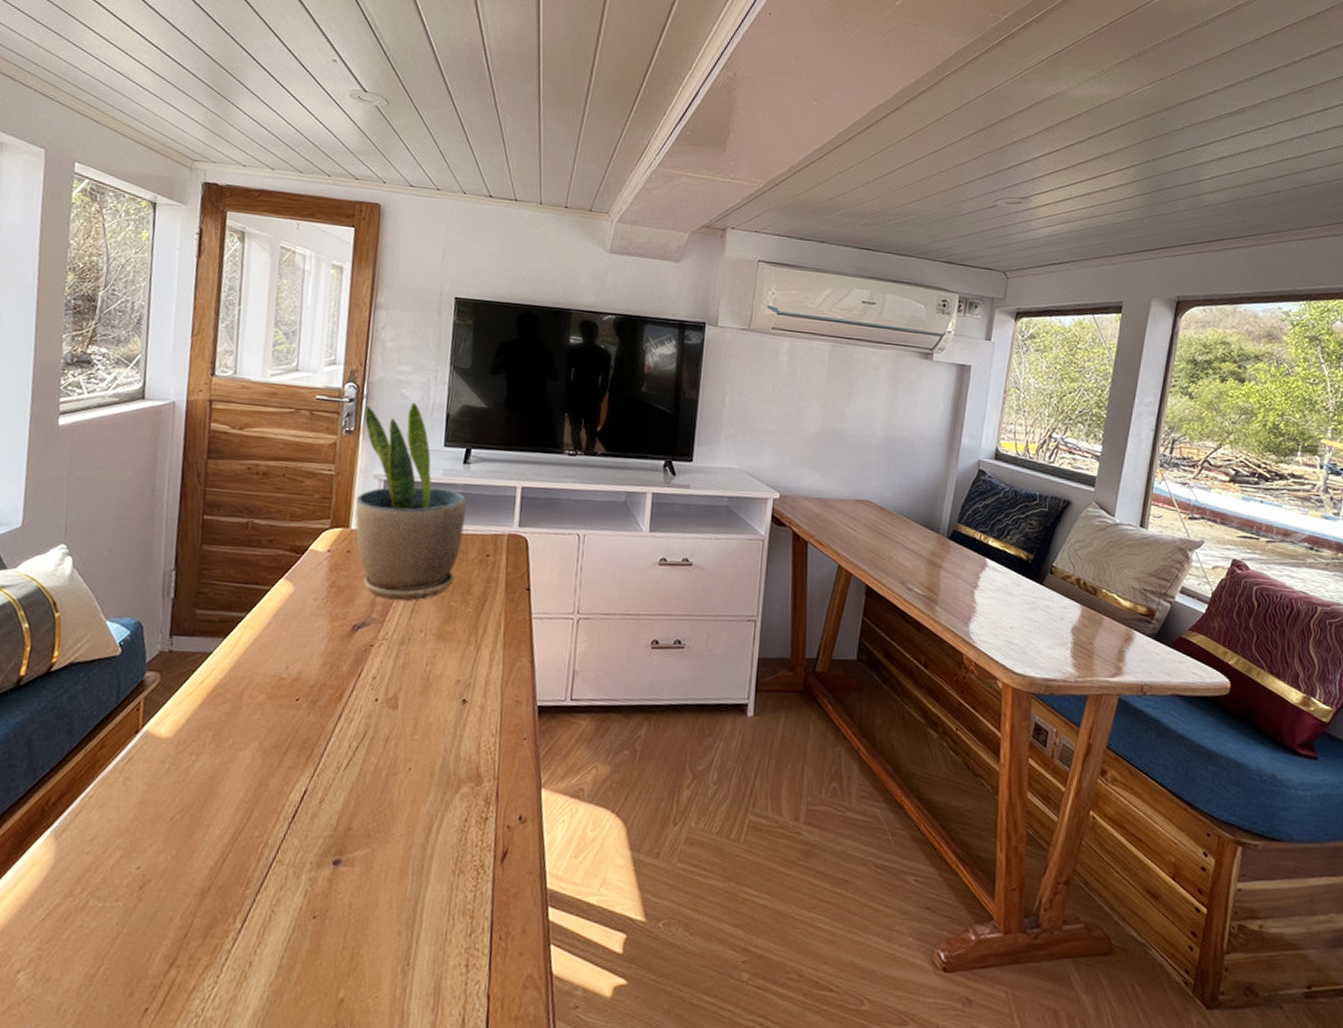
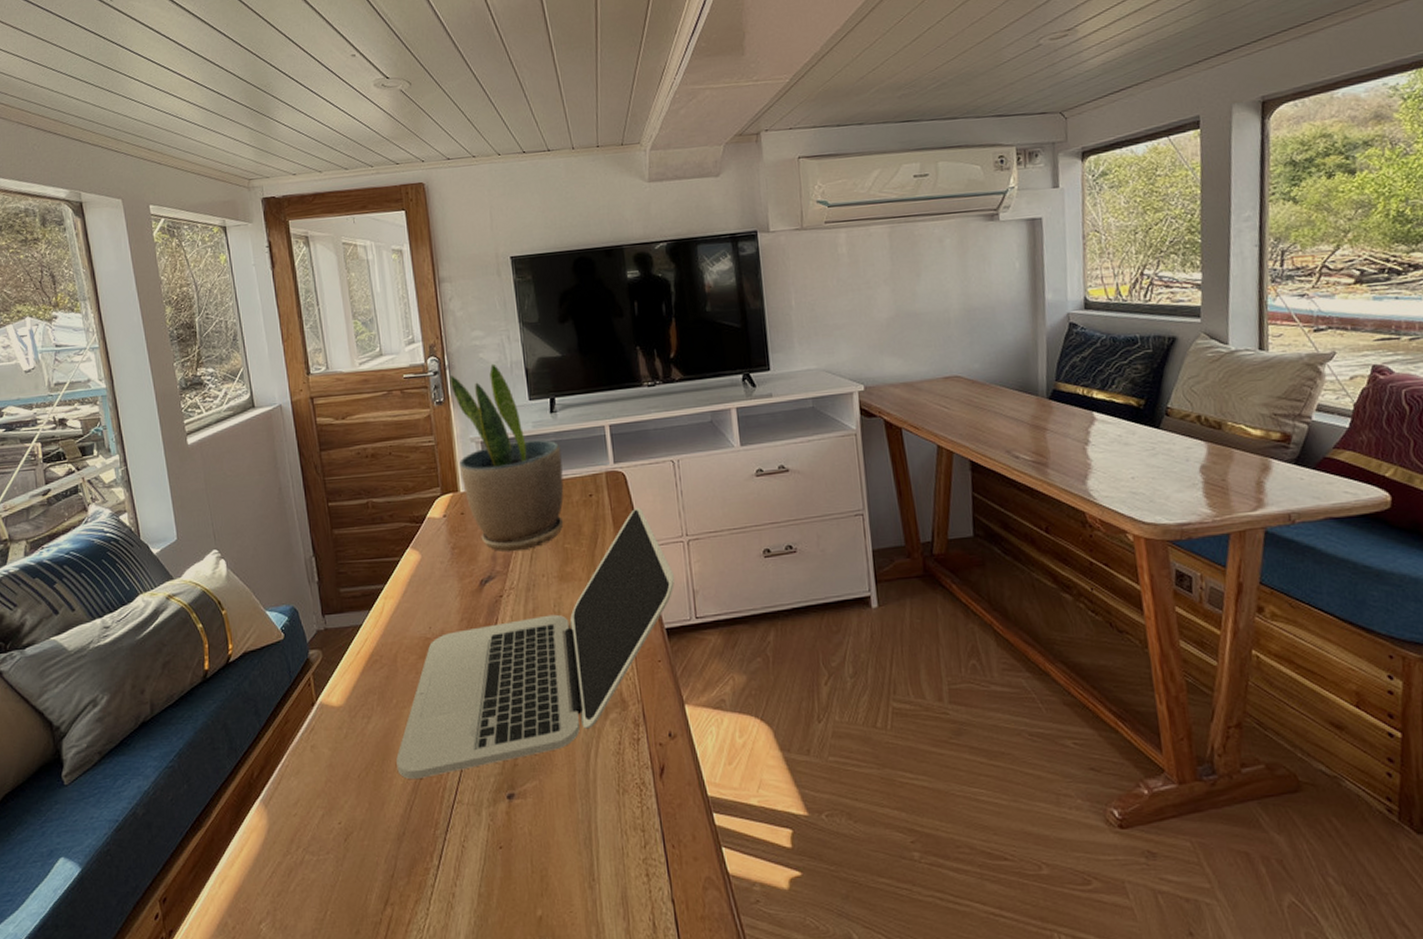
laptop: none [217,576,558,831] -> present [396,507,676,780]

